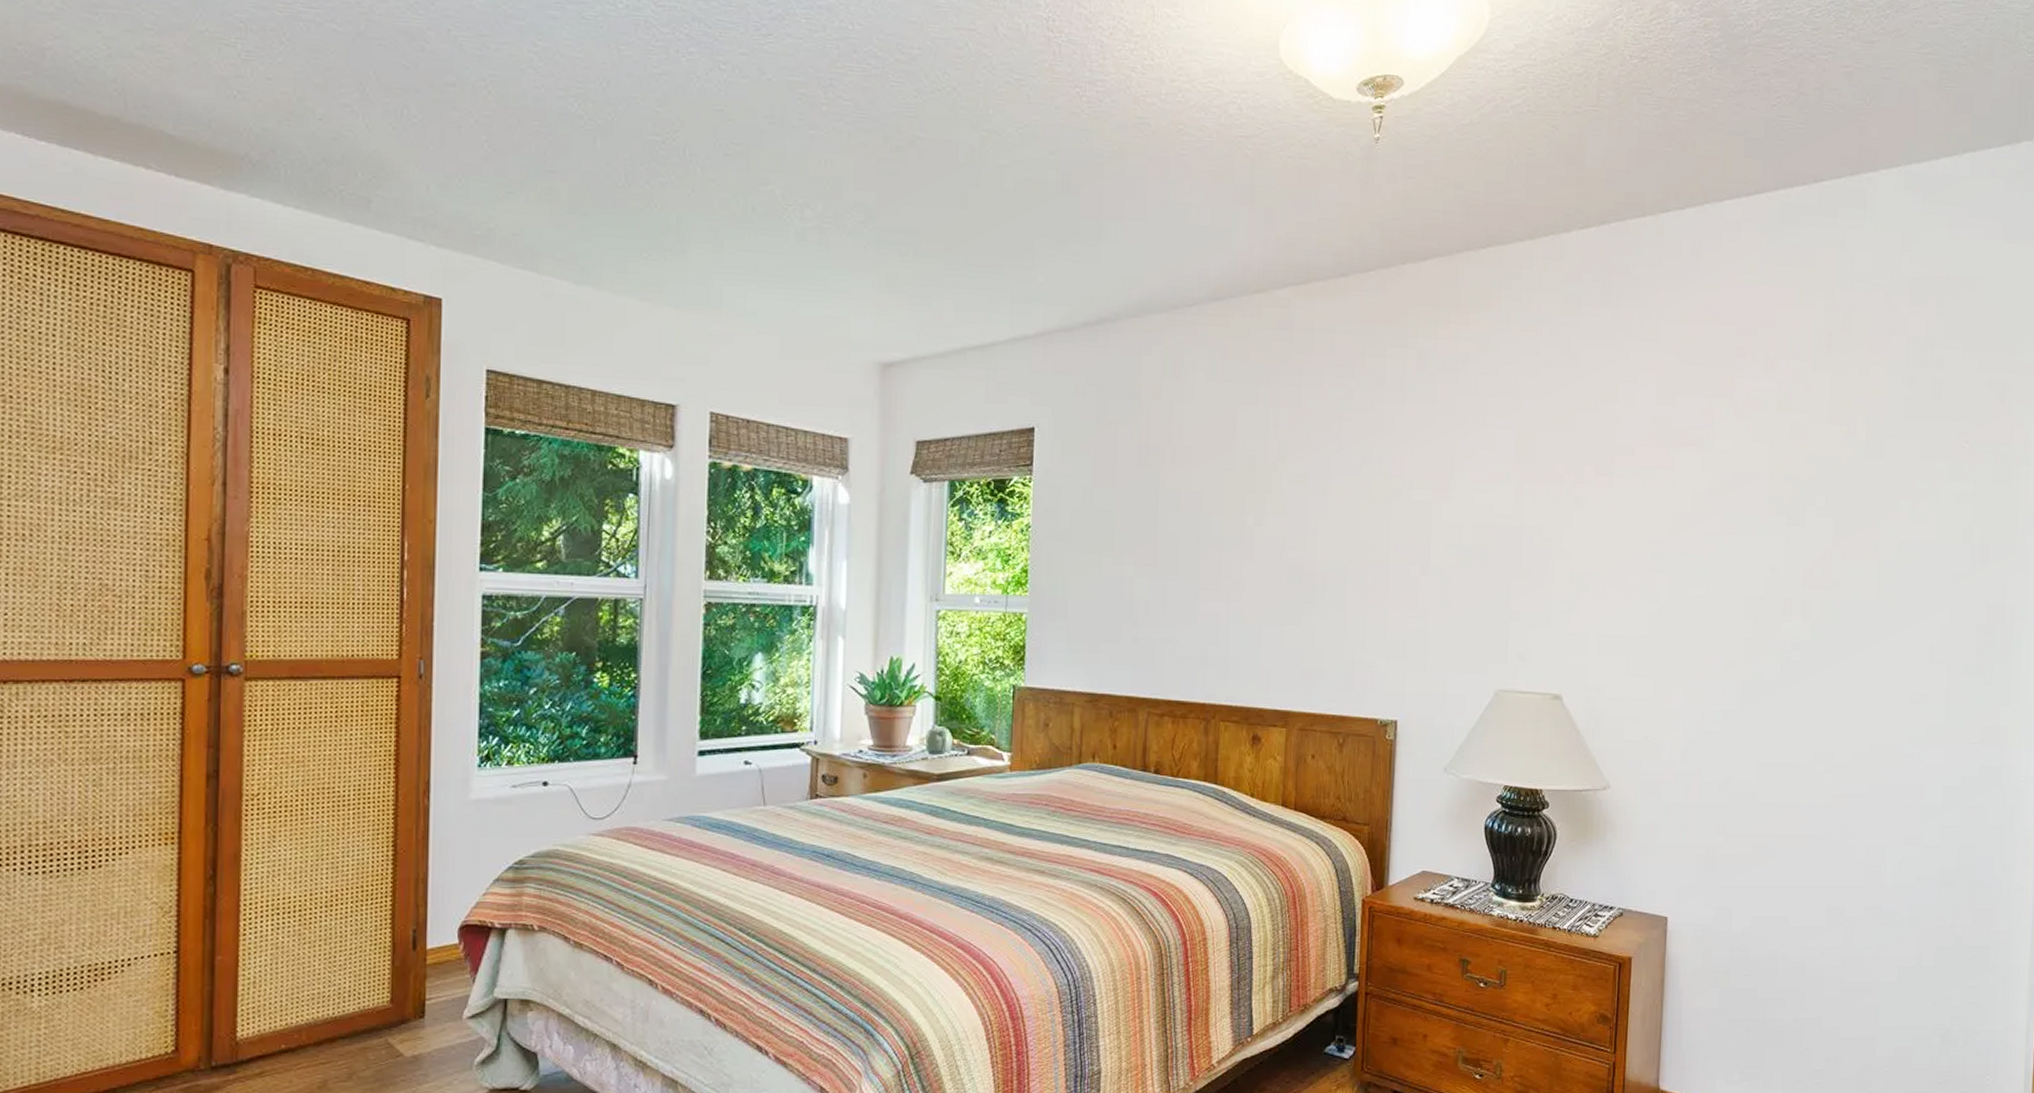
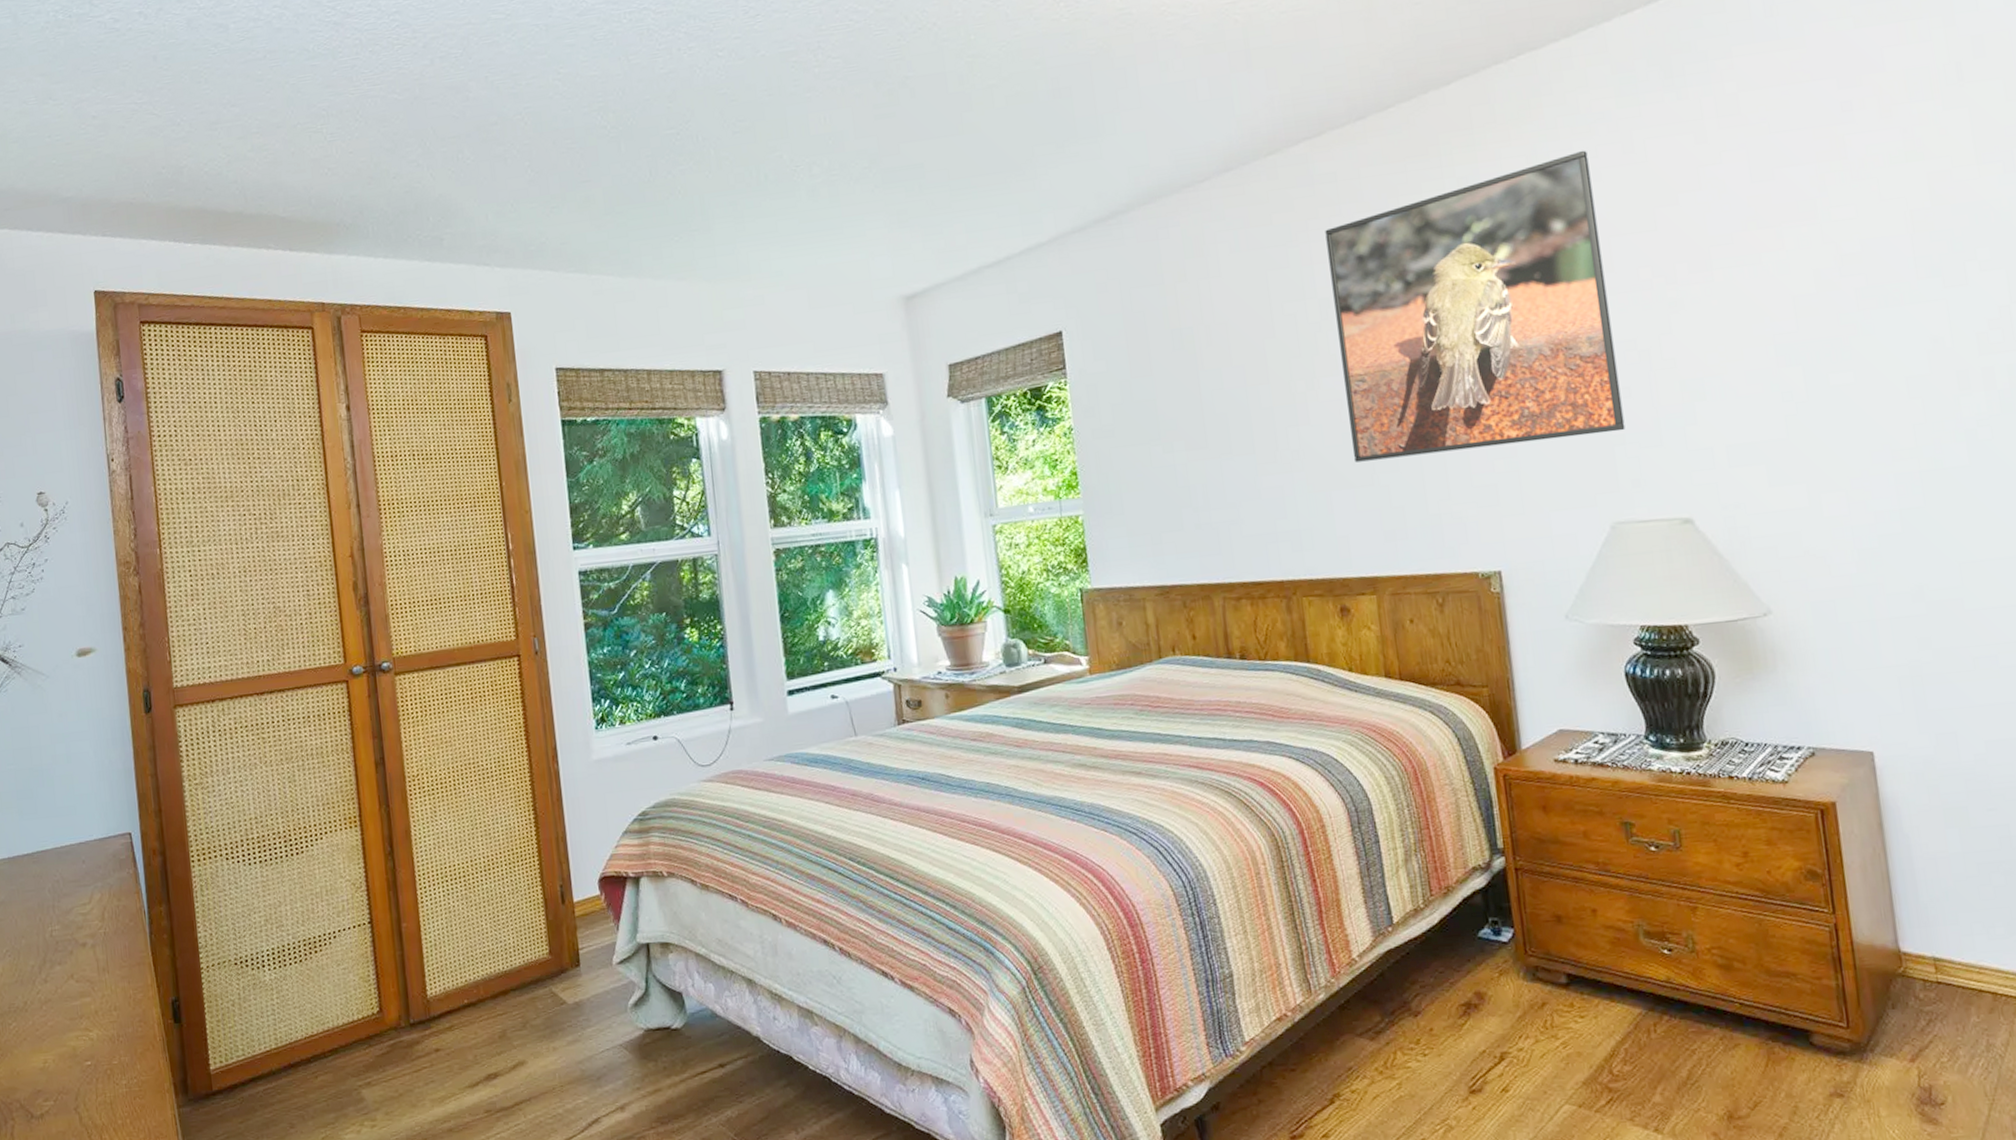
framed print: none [1287,346,1531,608] -> present [1325,150,1625,462]

